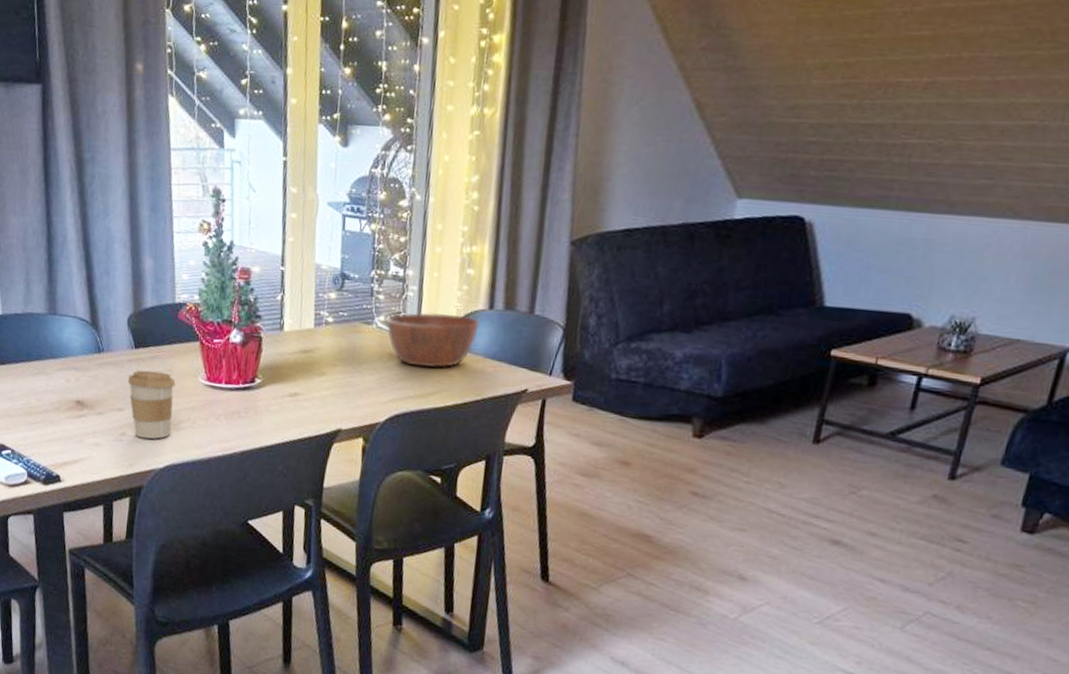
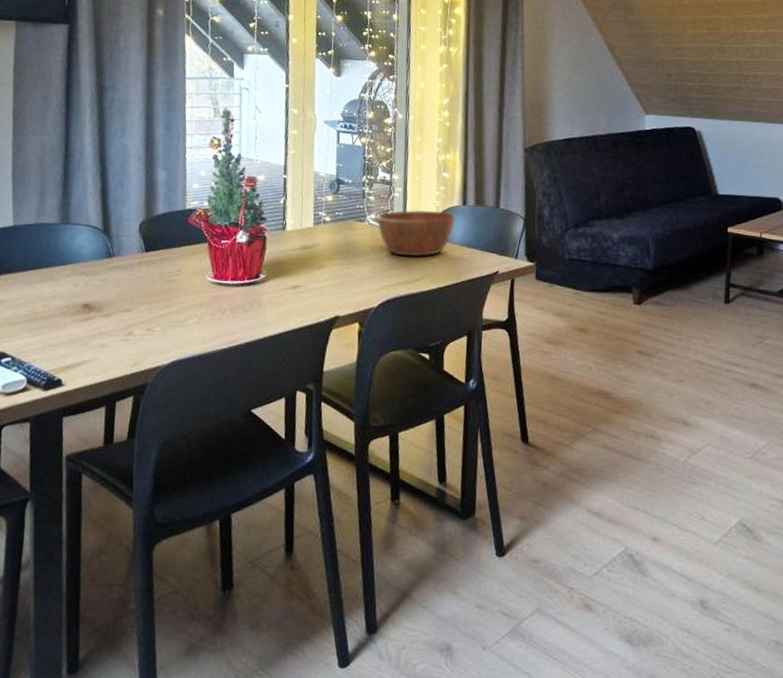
coffee cup: present [128,370,176,440] -> none [137,272,184,337]

